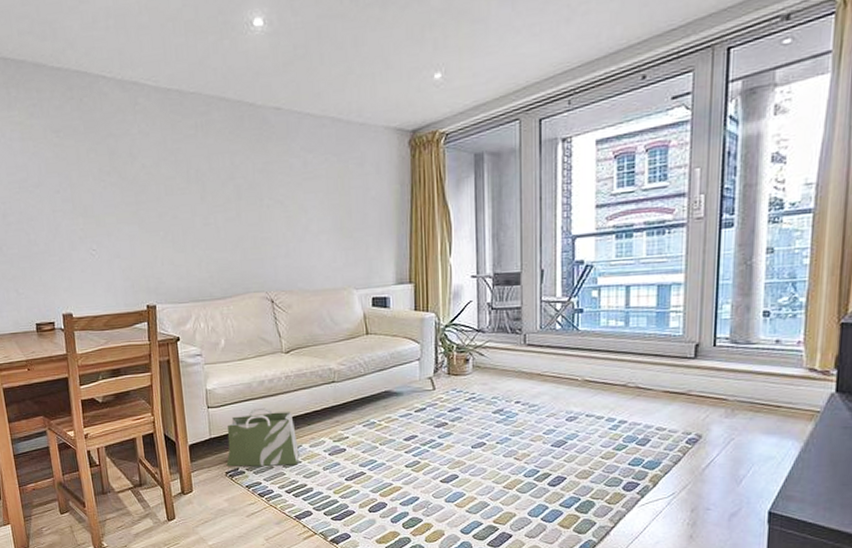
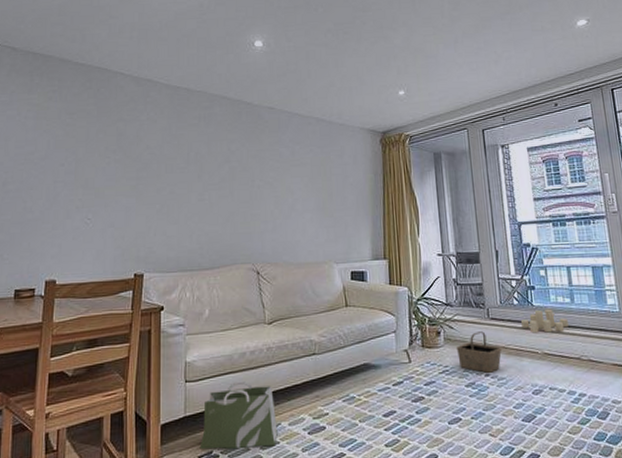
basket: none [485,358,536,400] -> present [456,331,502,373]
candle: none [563,333,618,360] -> present [521,309,569,333]

